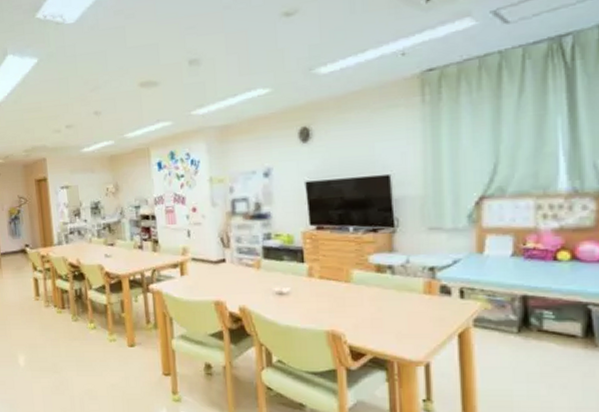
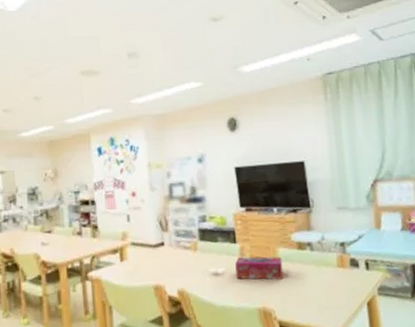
tissue box: none [302,277,357,303] -> present [235,256,284,280]

